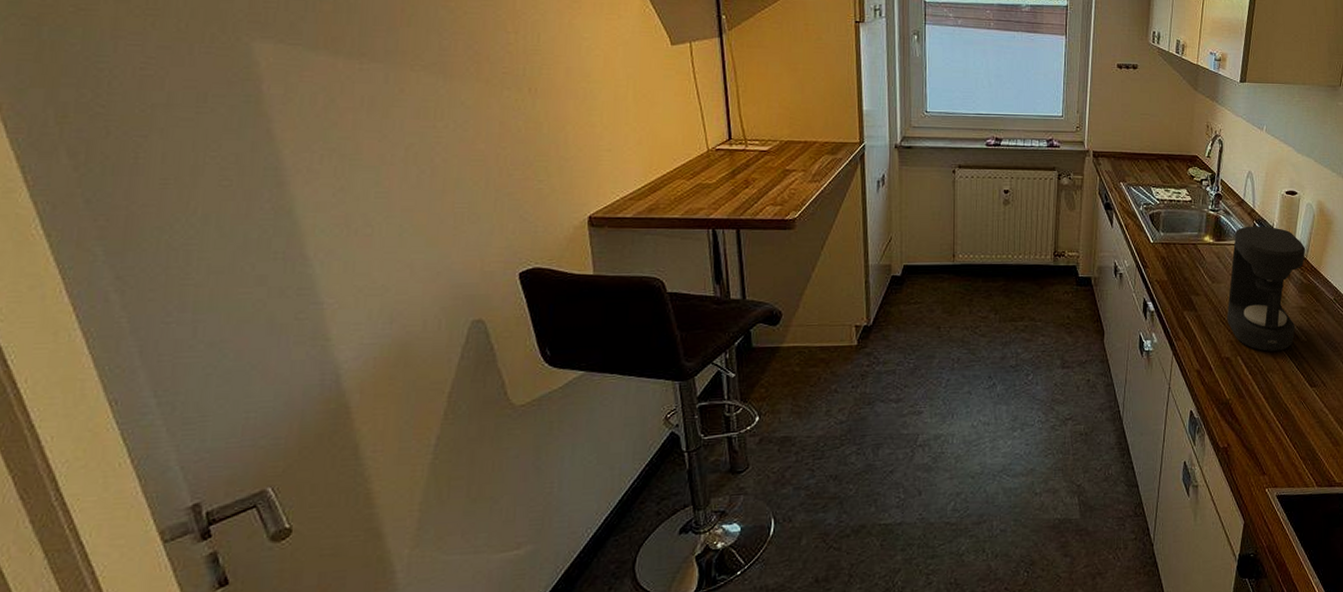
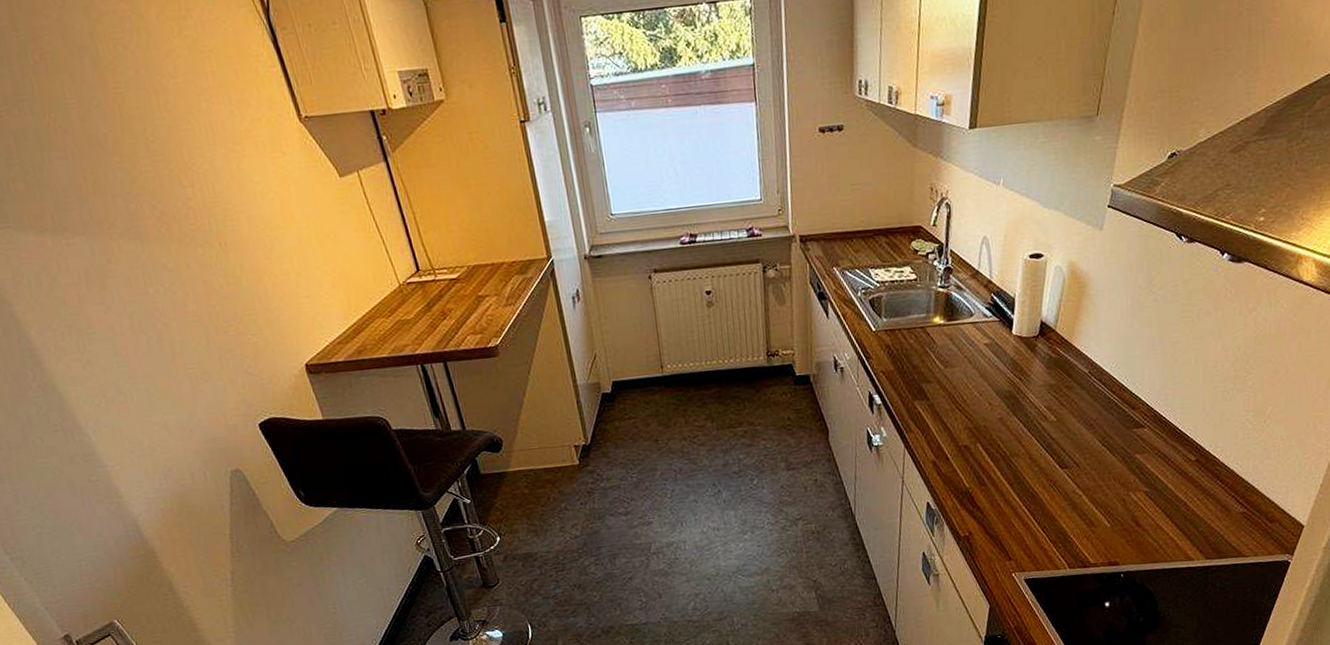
coffee maker: present [1226,226,1306,351] -> none [963,298,1055,436]

